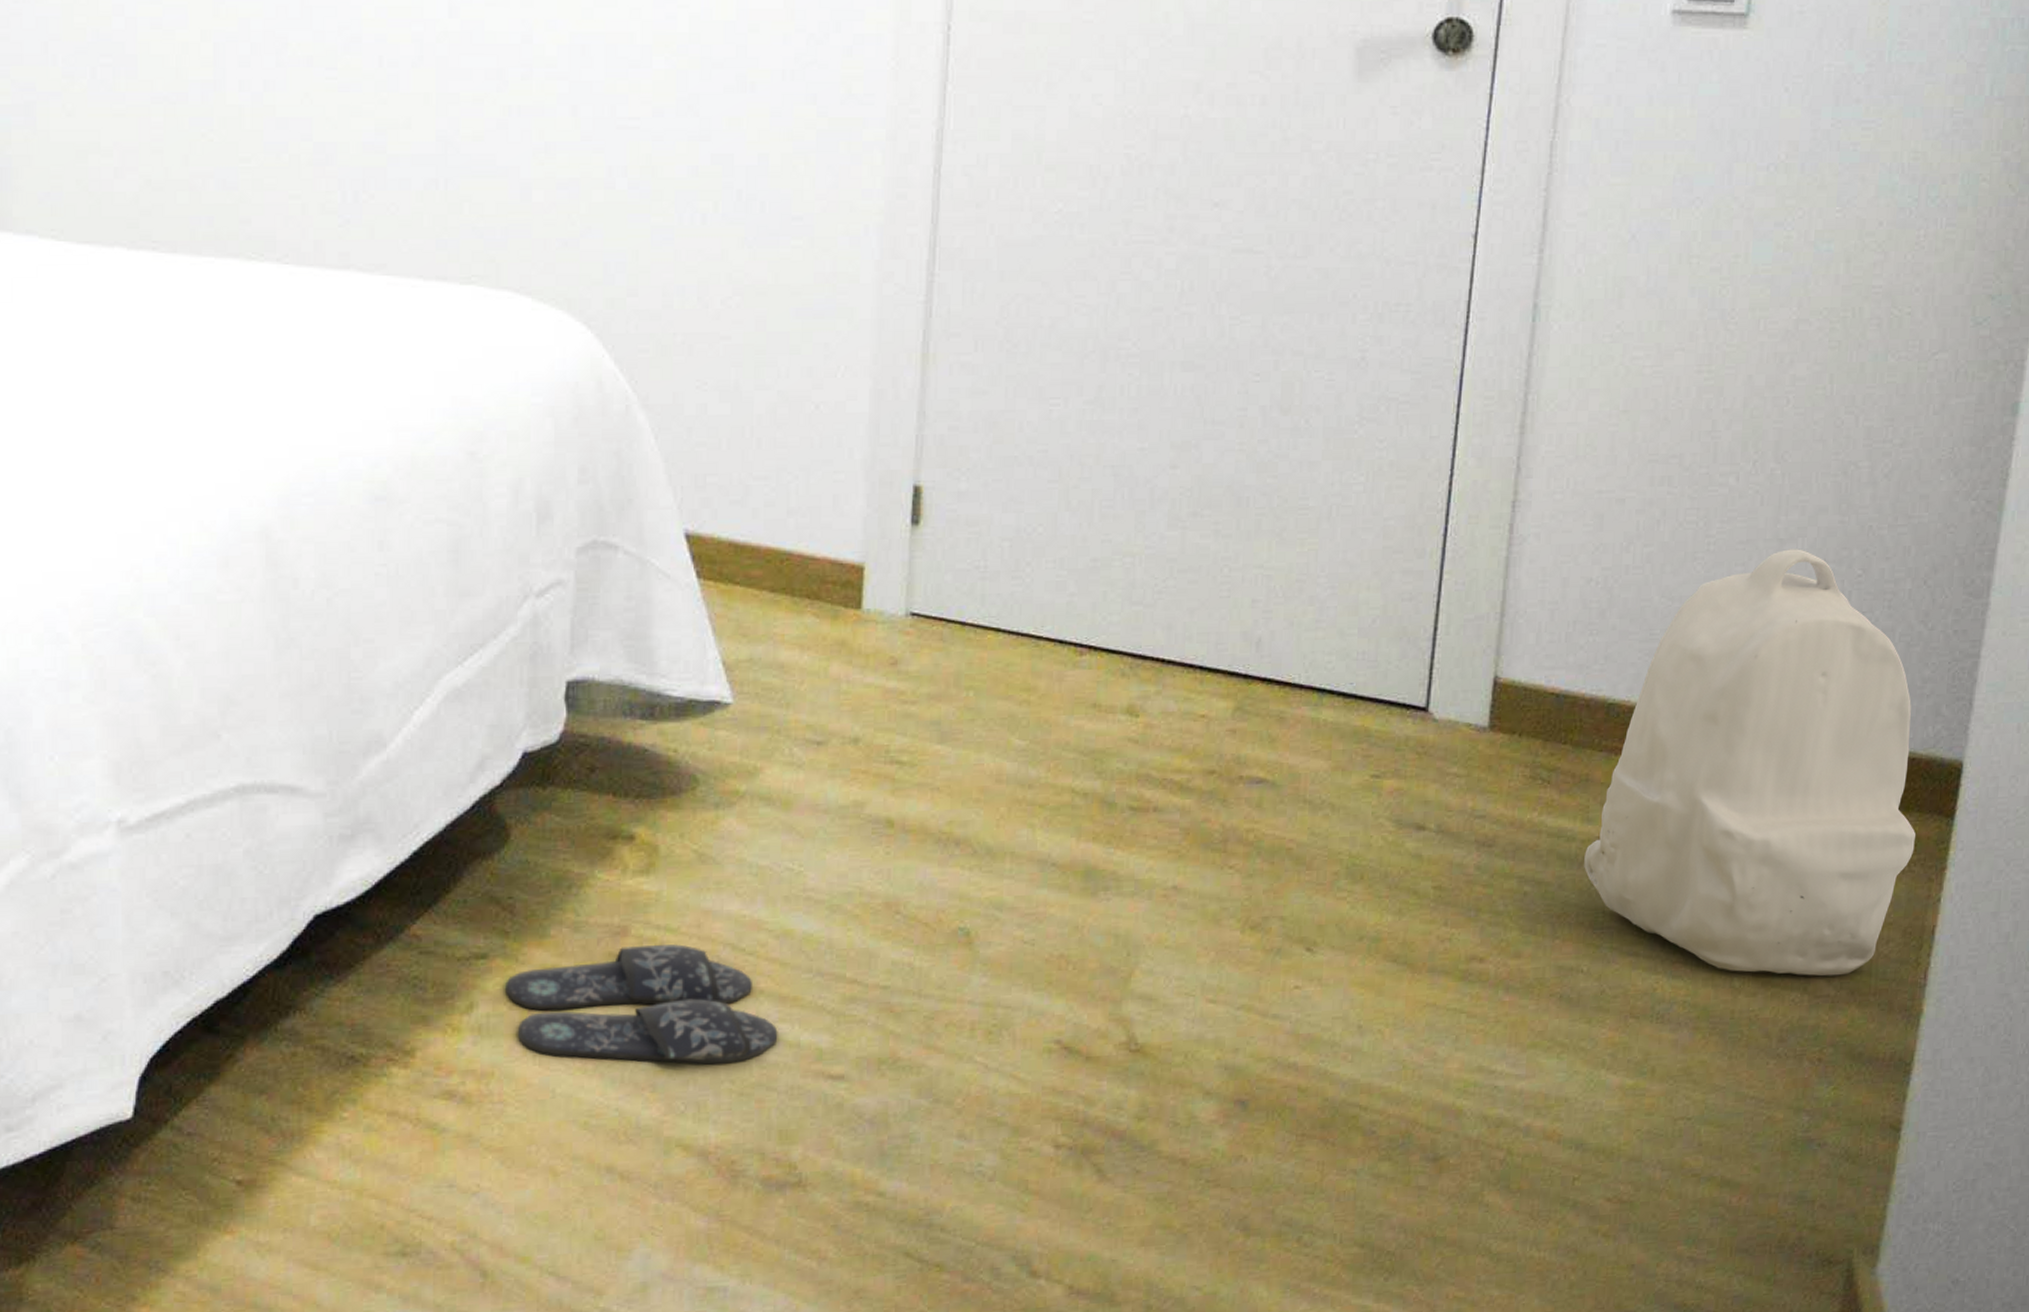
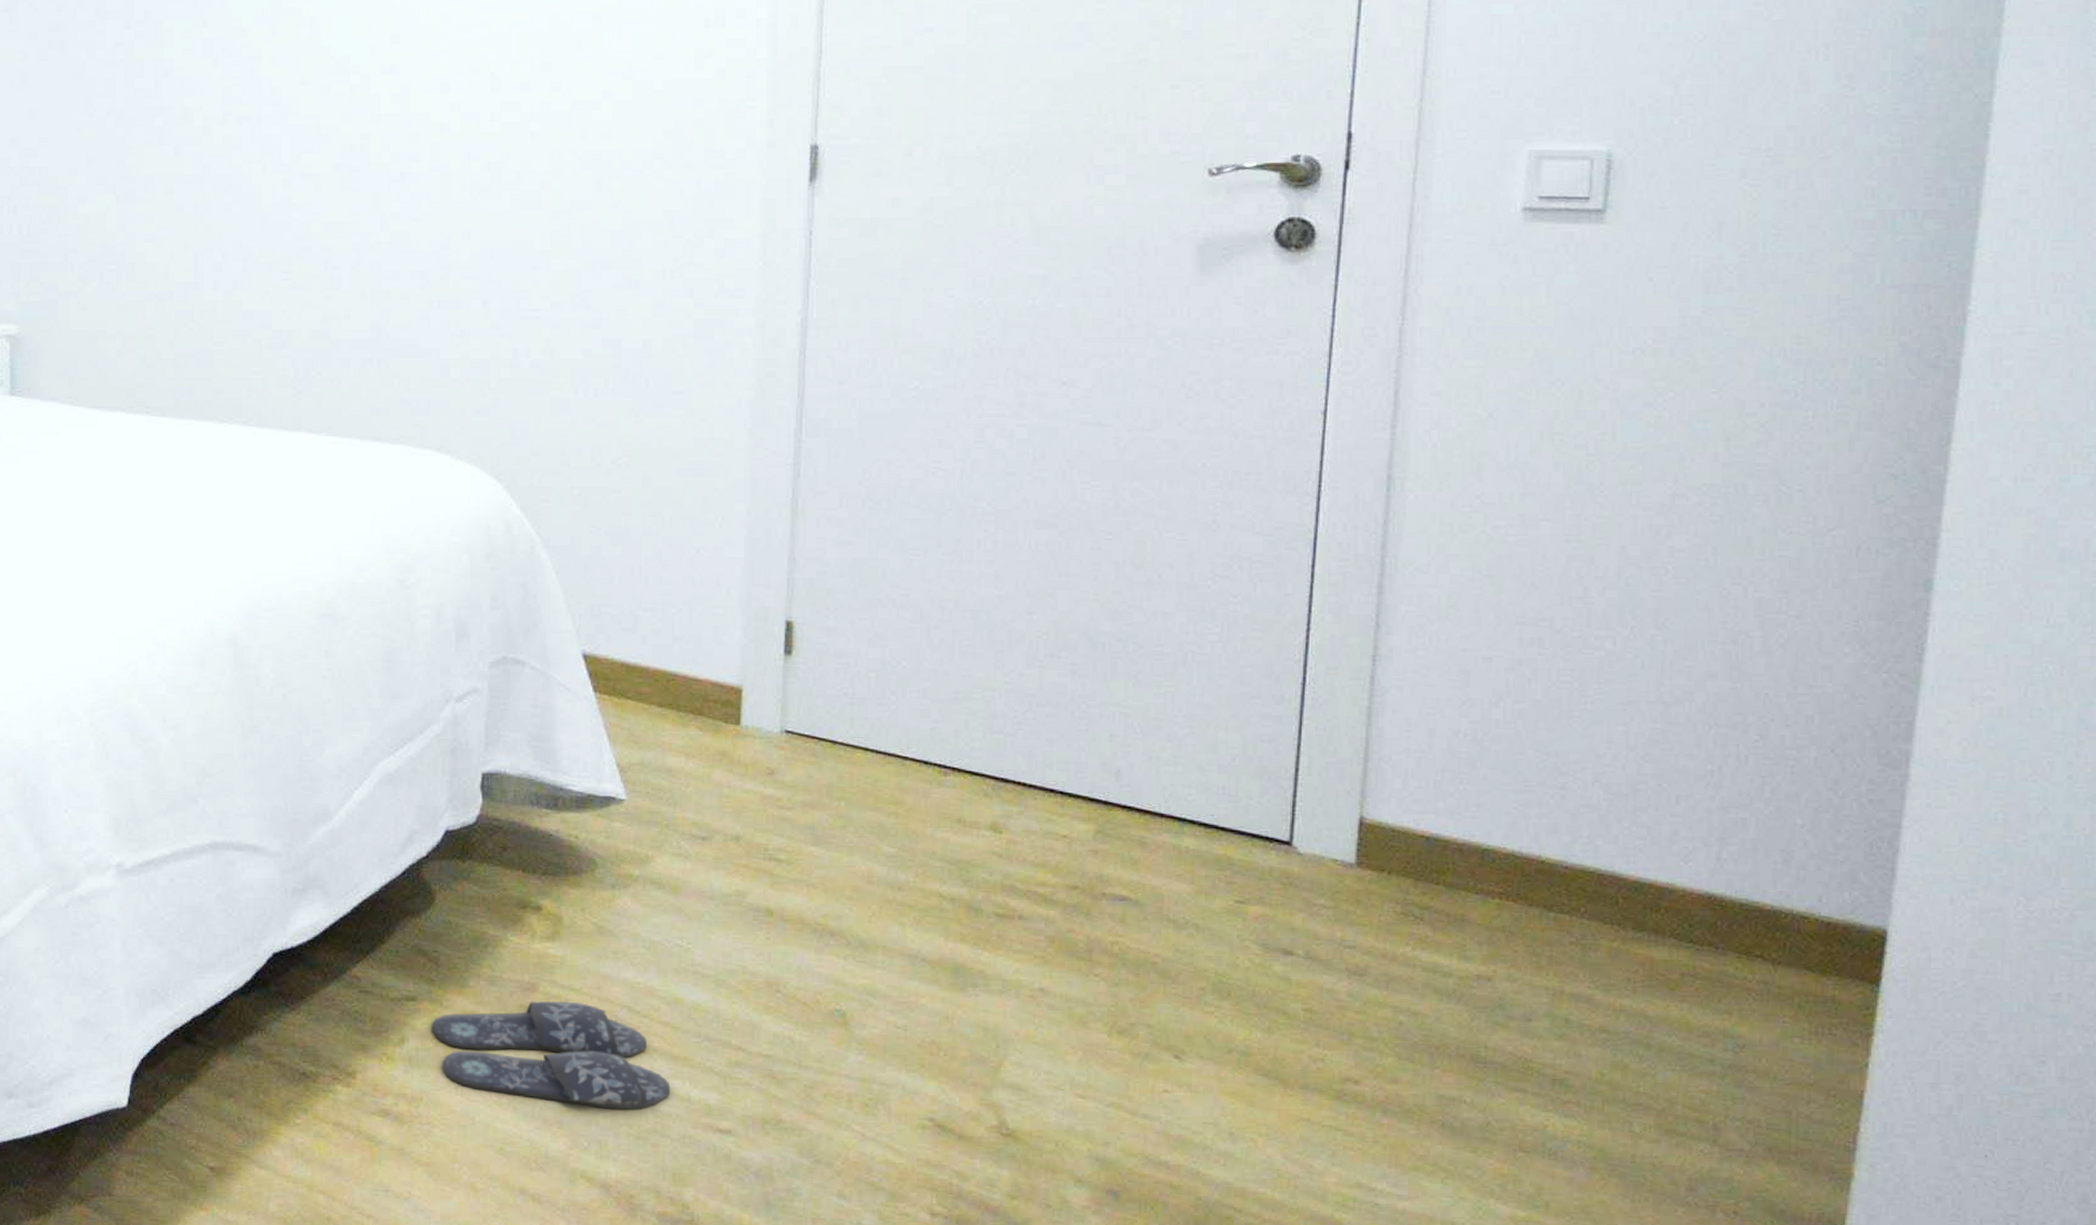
backpack: present [1584,549,1917,977] -> none [1463,712,1836,1131]

